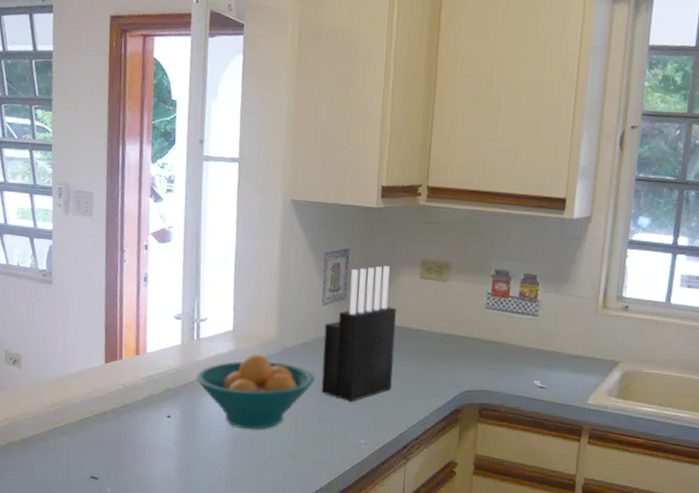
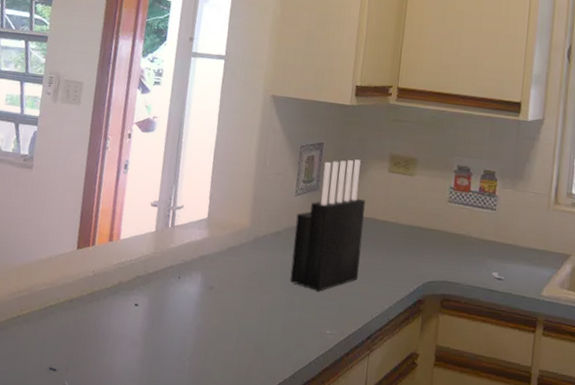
fruit bowl: present [196,354,316,430] -> none [167,242,285,319]

